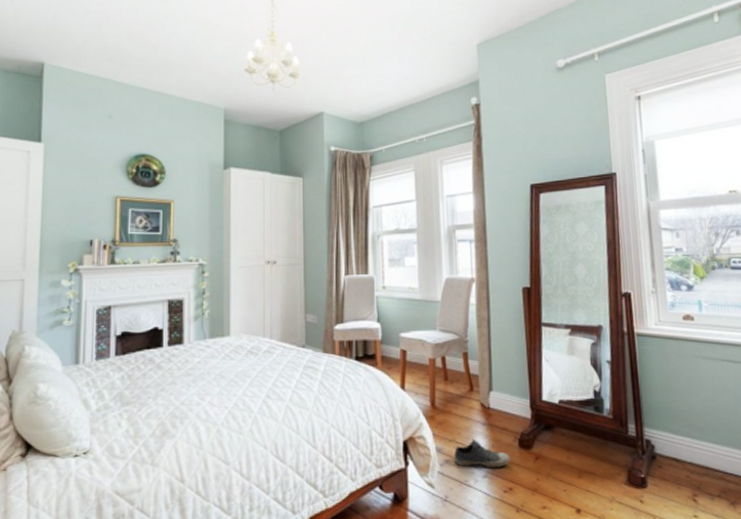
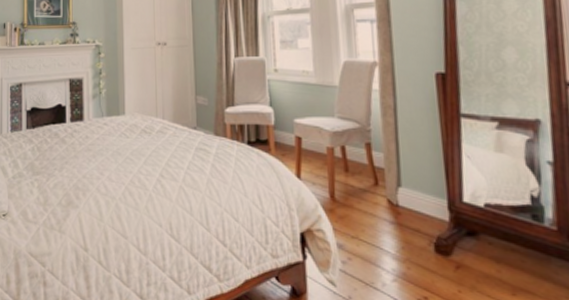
shoe: present [454,438,511,469] -> none [358,237,425,273]

